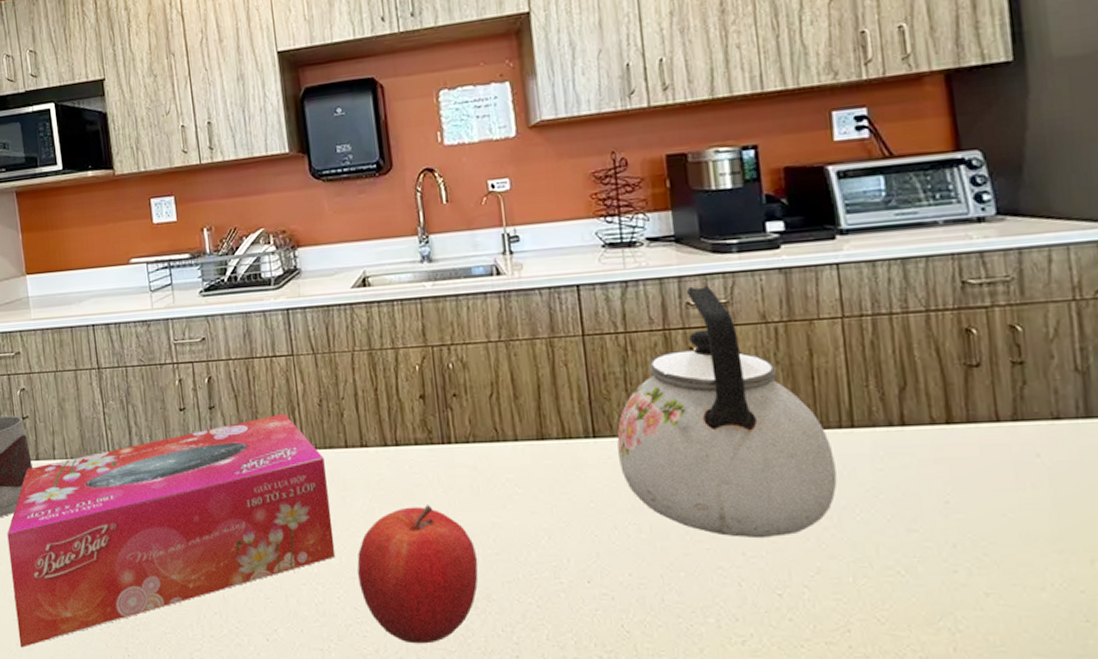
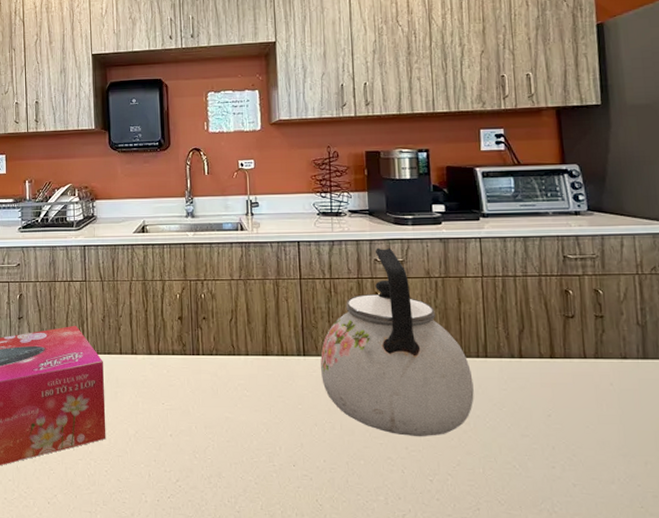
fruit: present [357,505,478,644] -> none [121,401,214,510]

